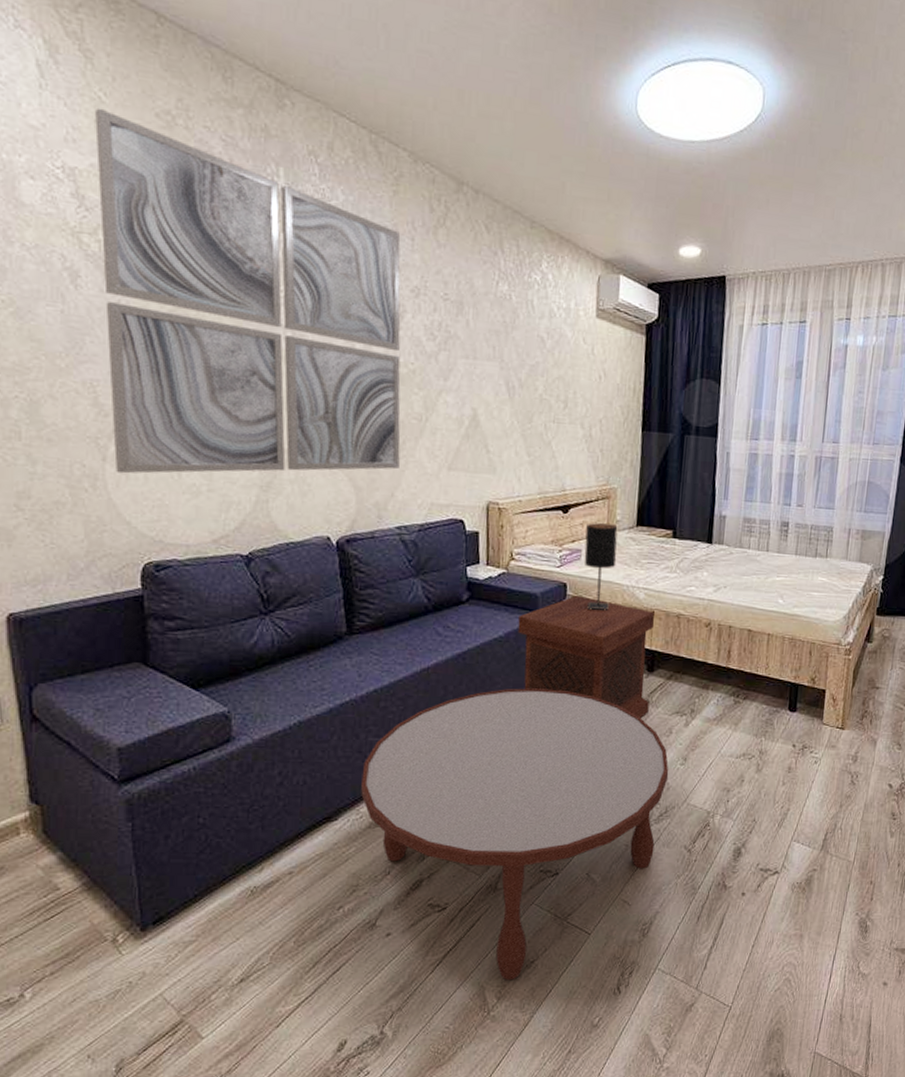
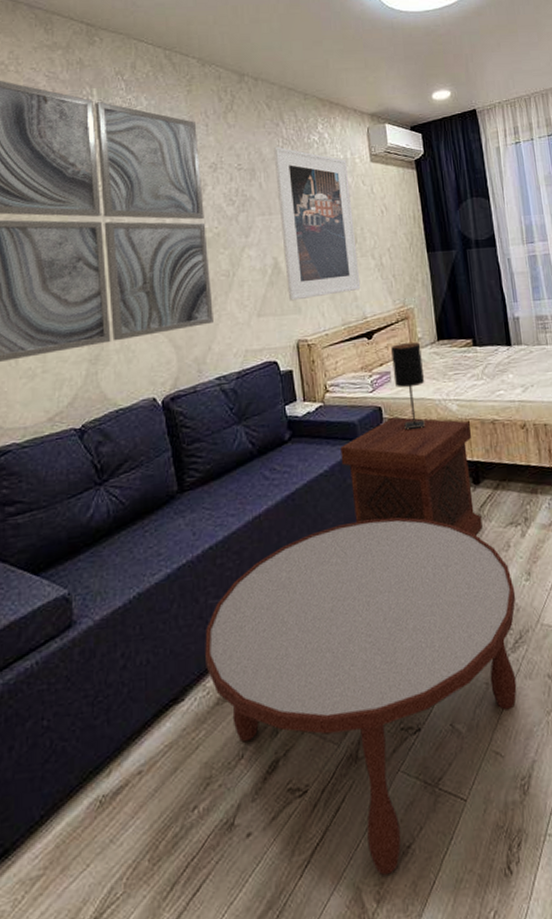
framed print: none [483,279,569,460] -> present [273,146,361,301]

